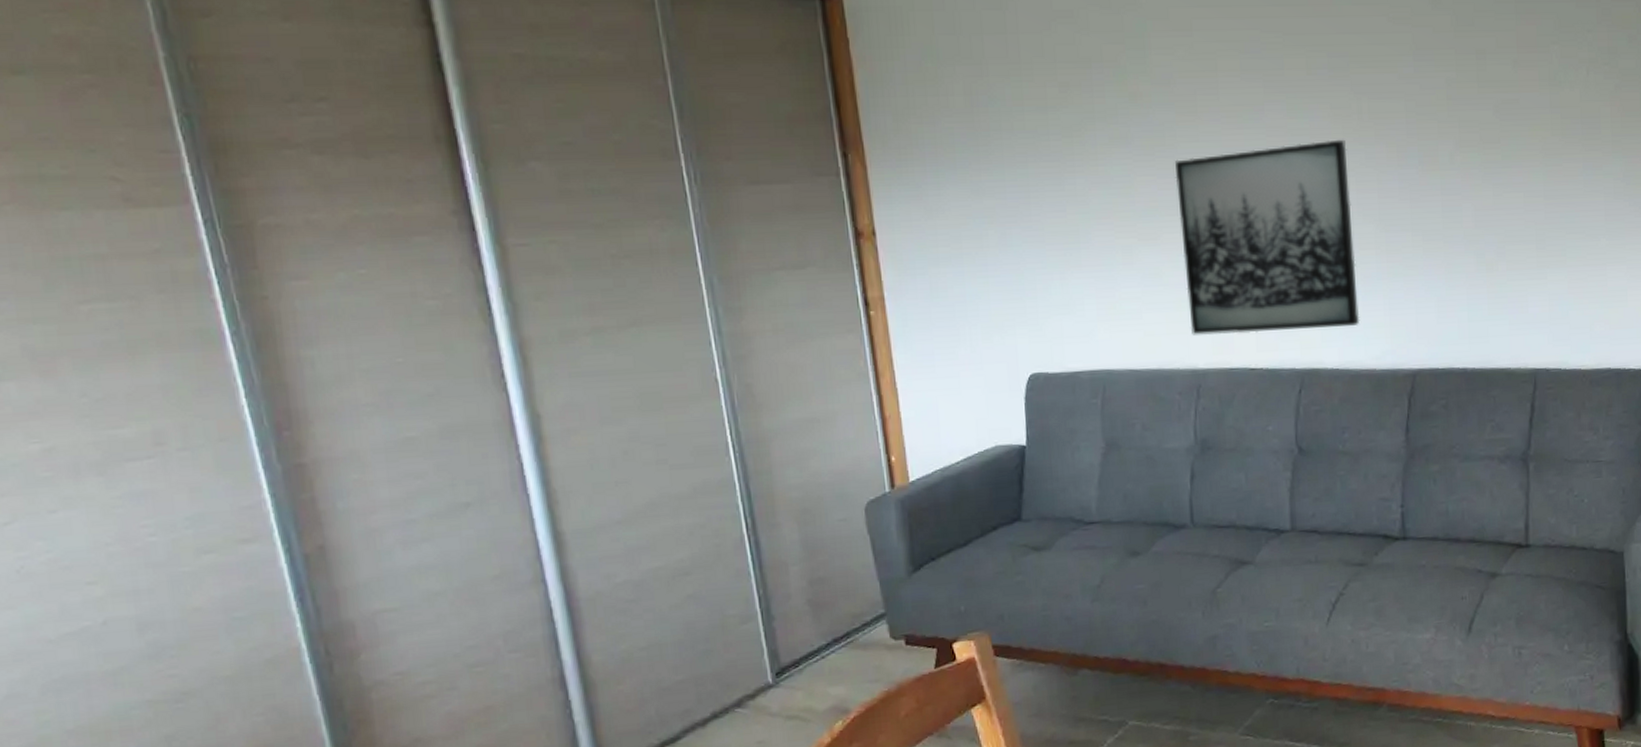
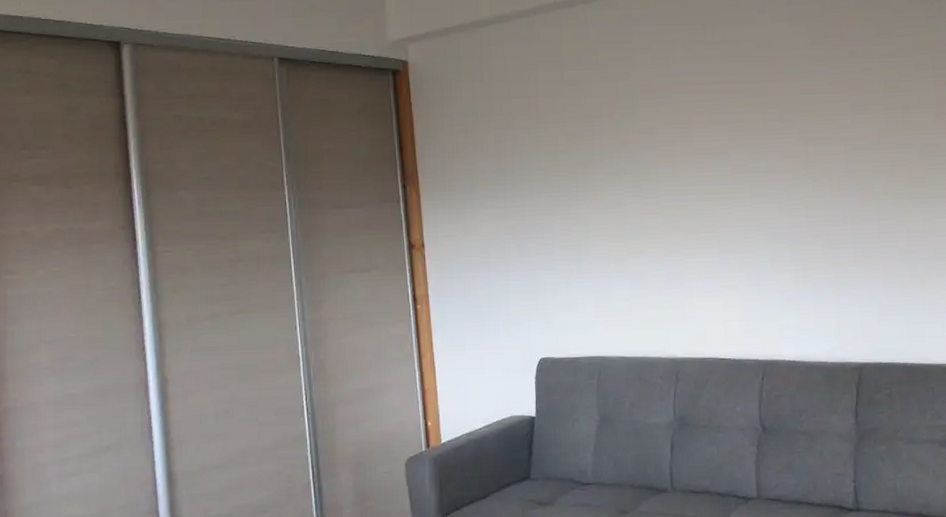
wall art: present [1175,139,1360,335] -> none [658,175,813,330]

